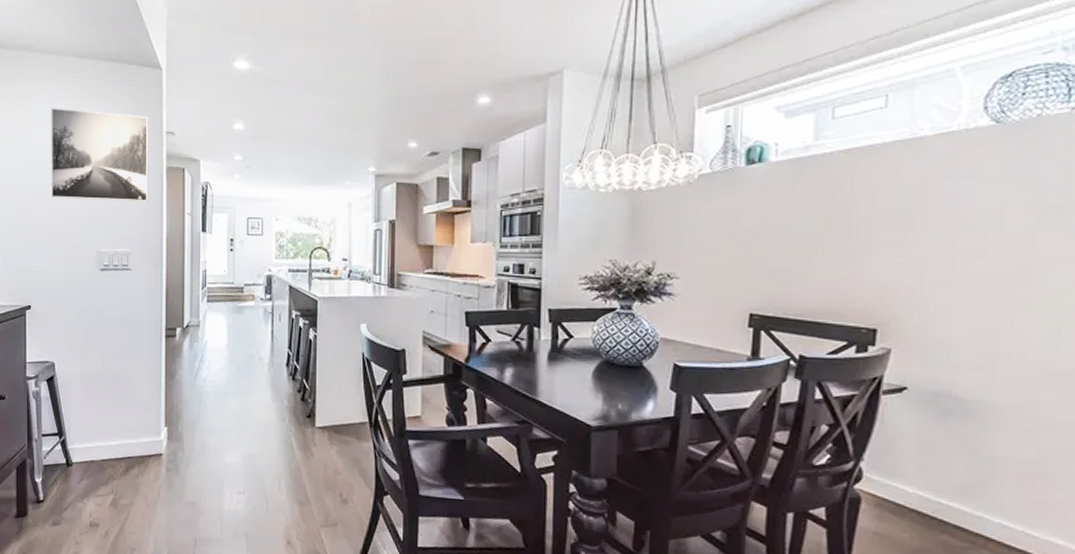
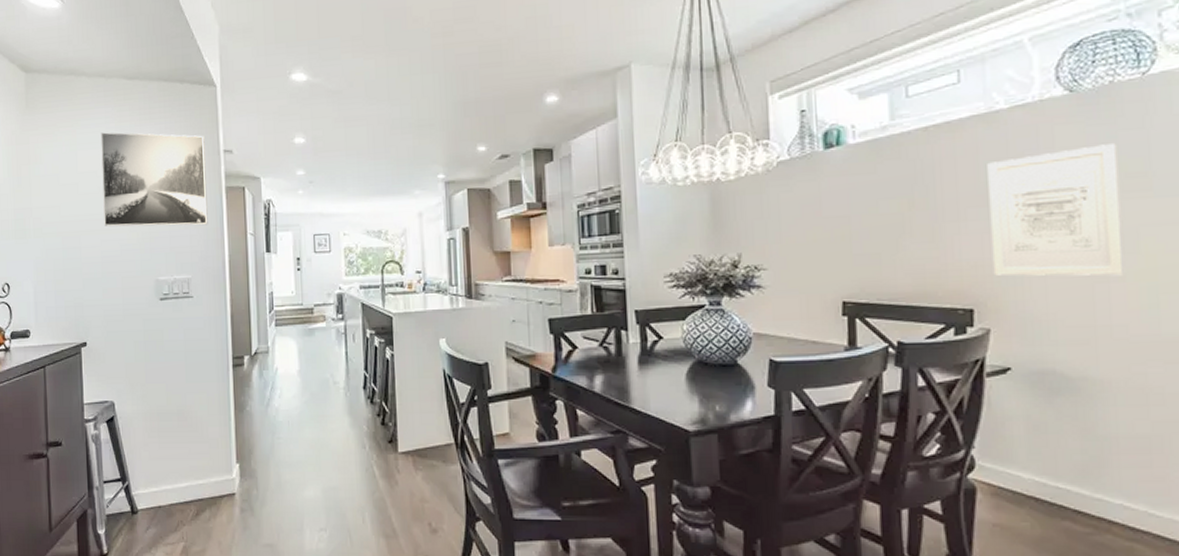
wall art: none [900,177,1037,306] -> present [987,144,1126,276]

